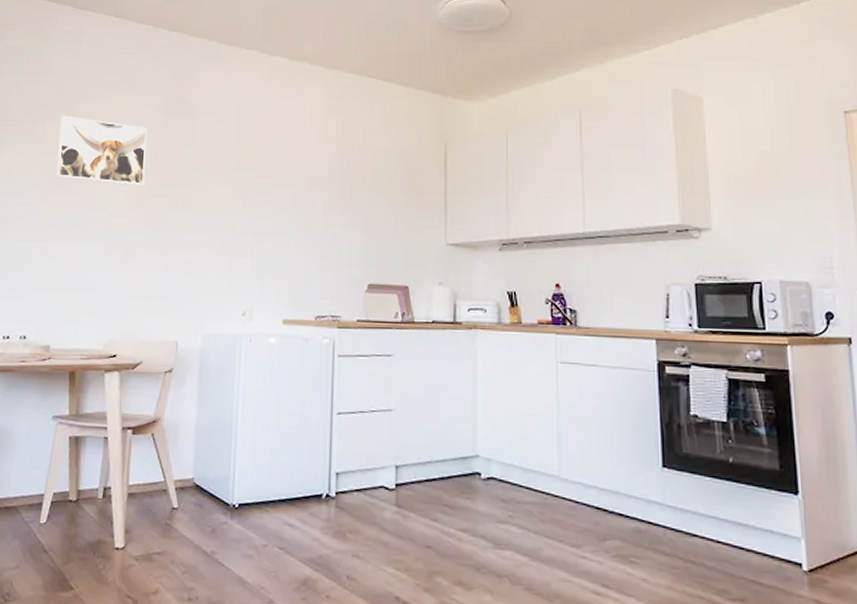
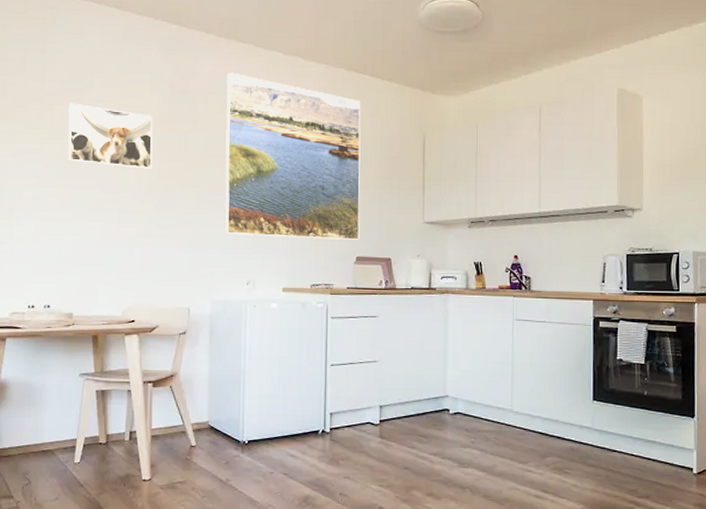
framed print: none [220,80,374,265] -> present [225,72,361,240]

